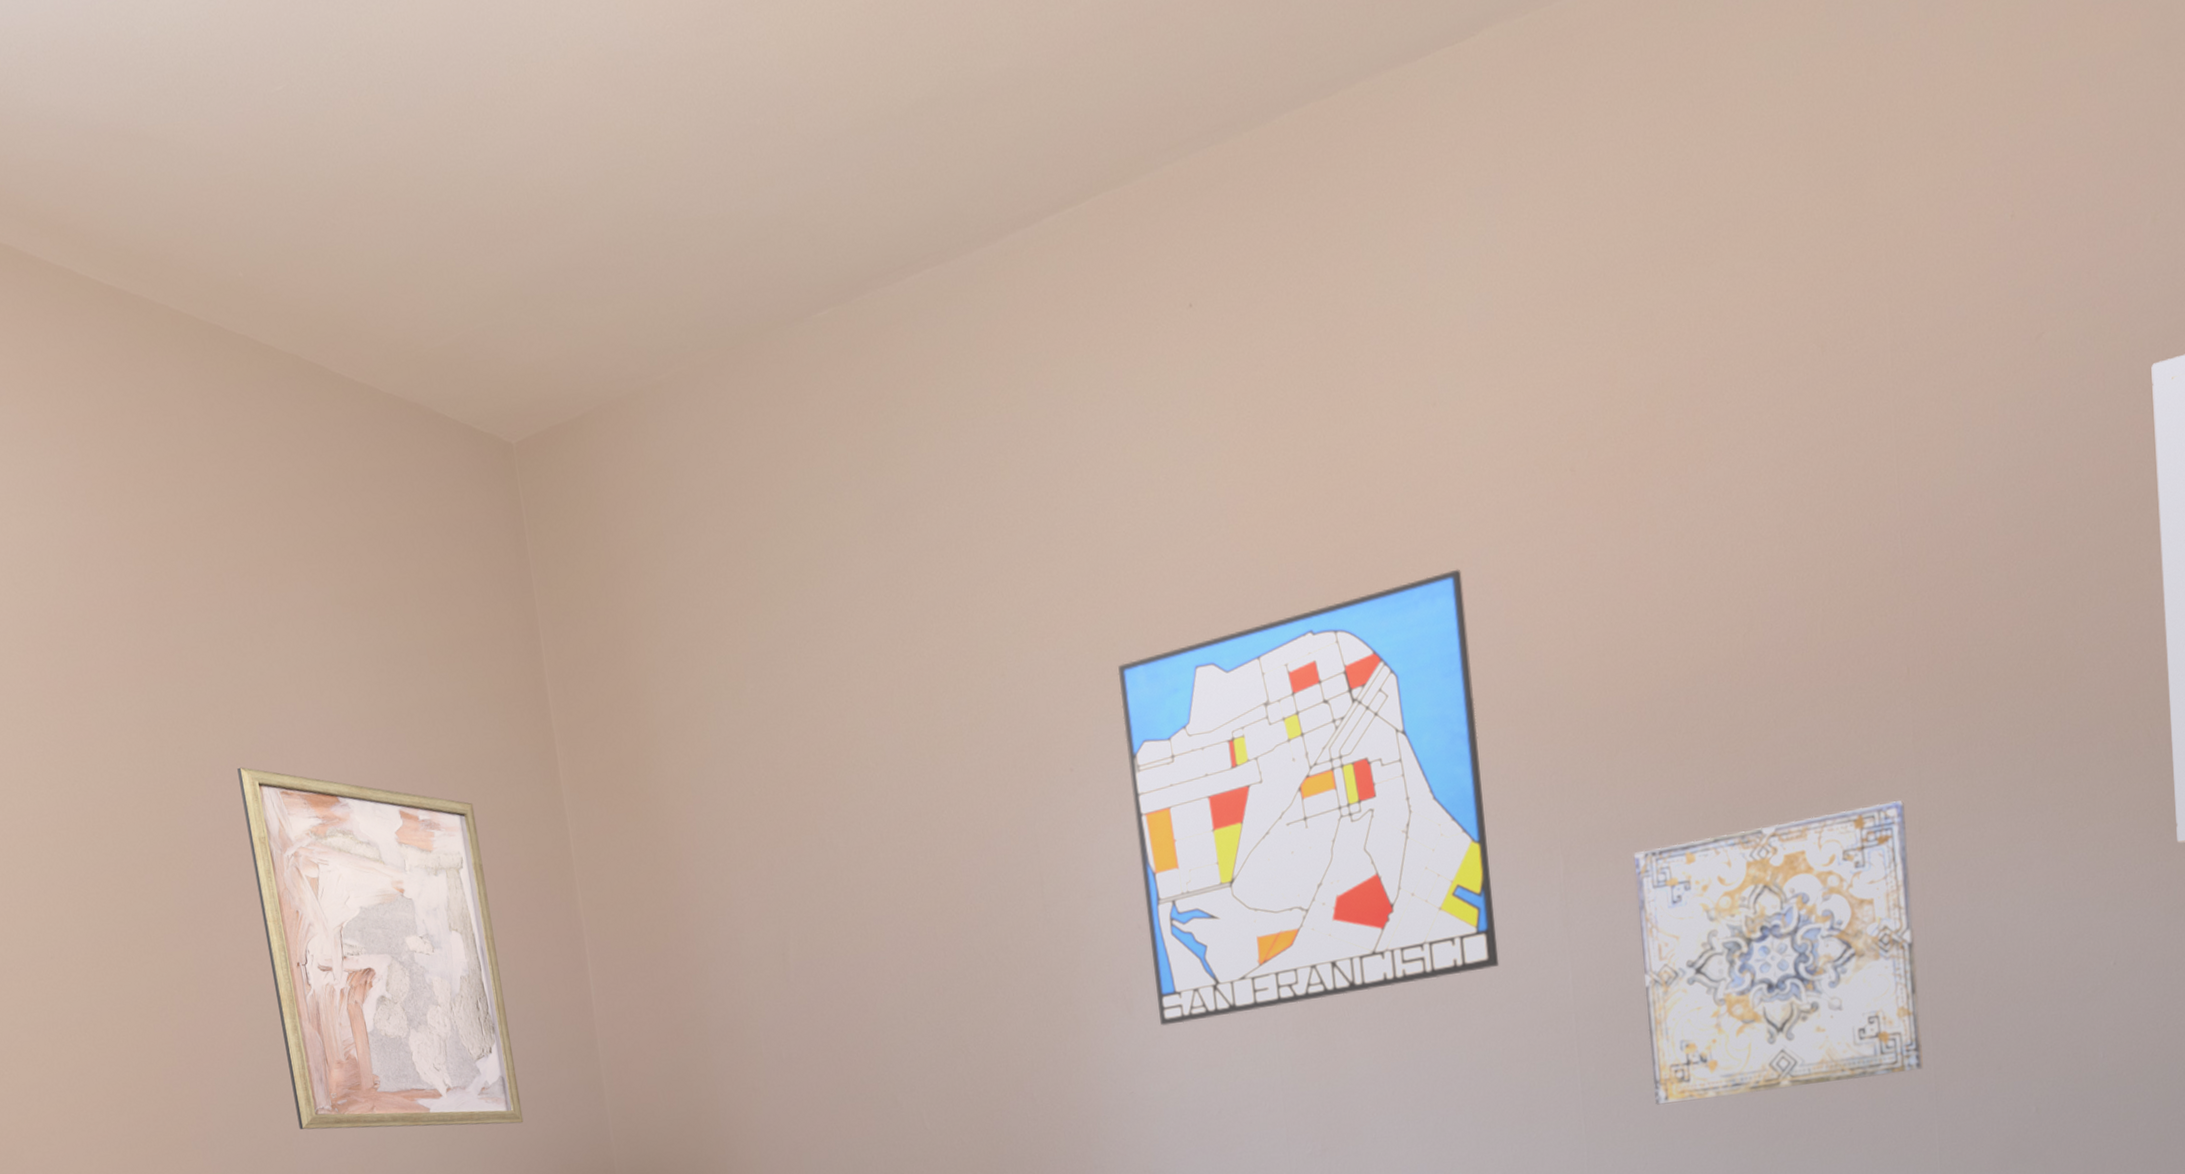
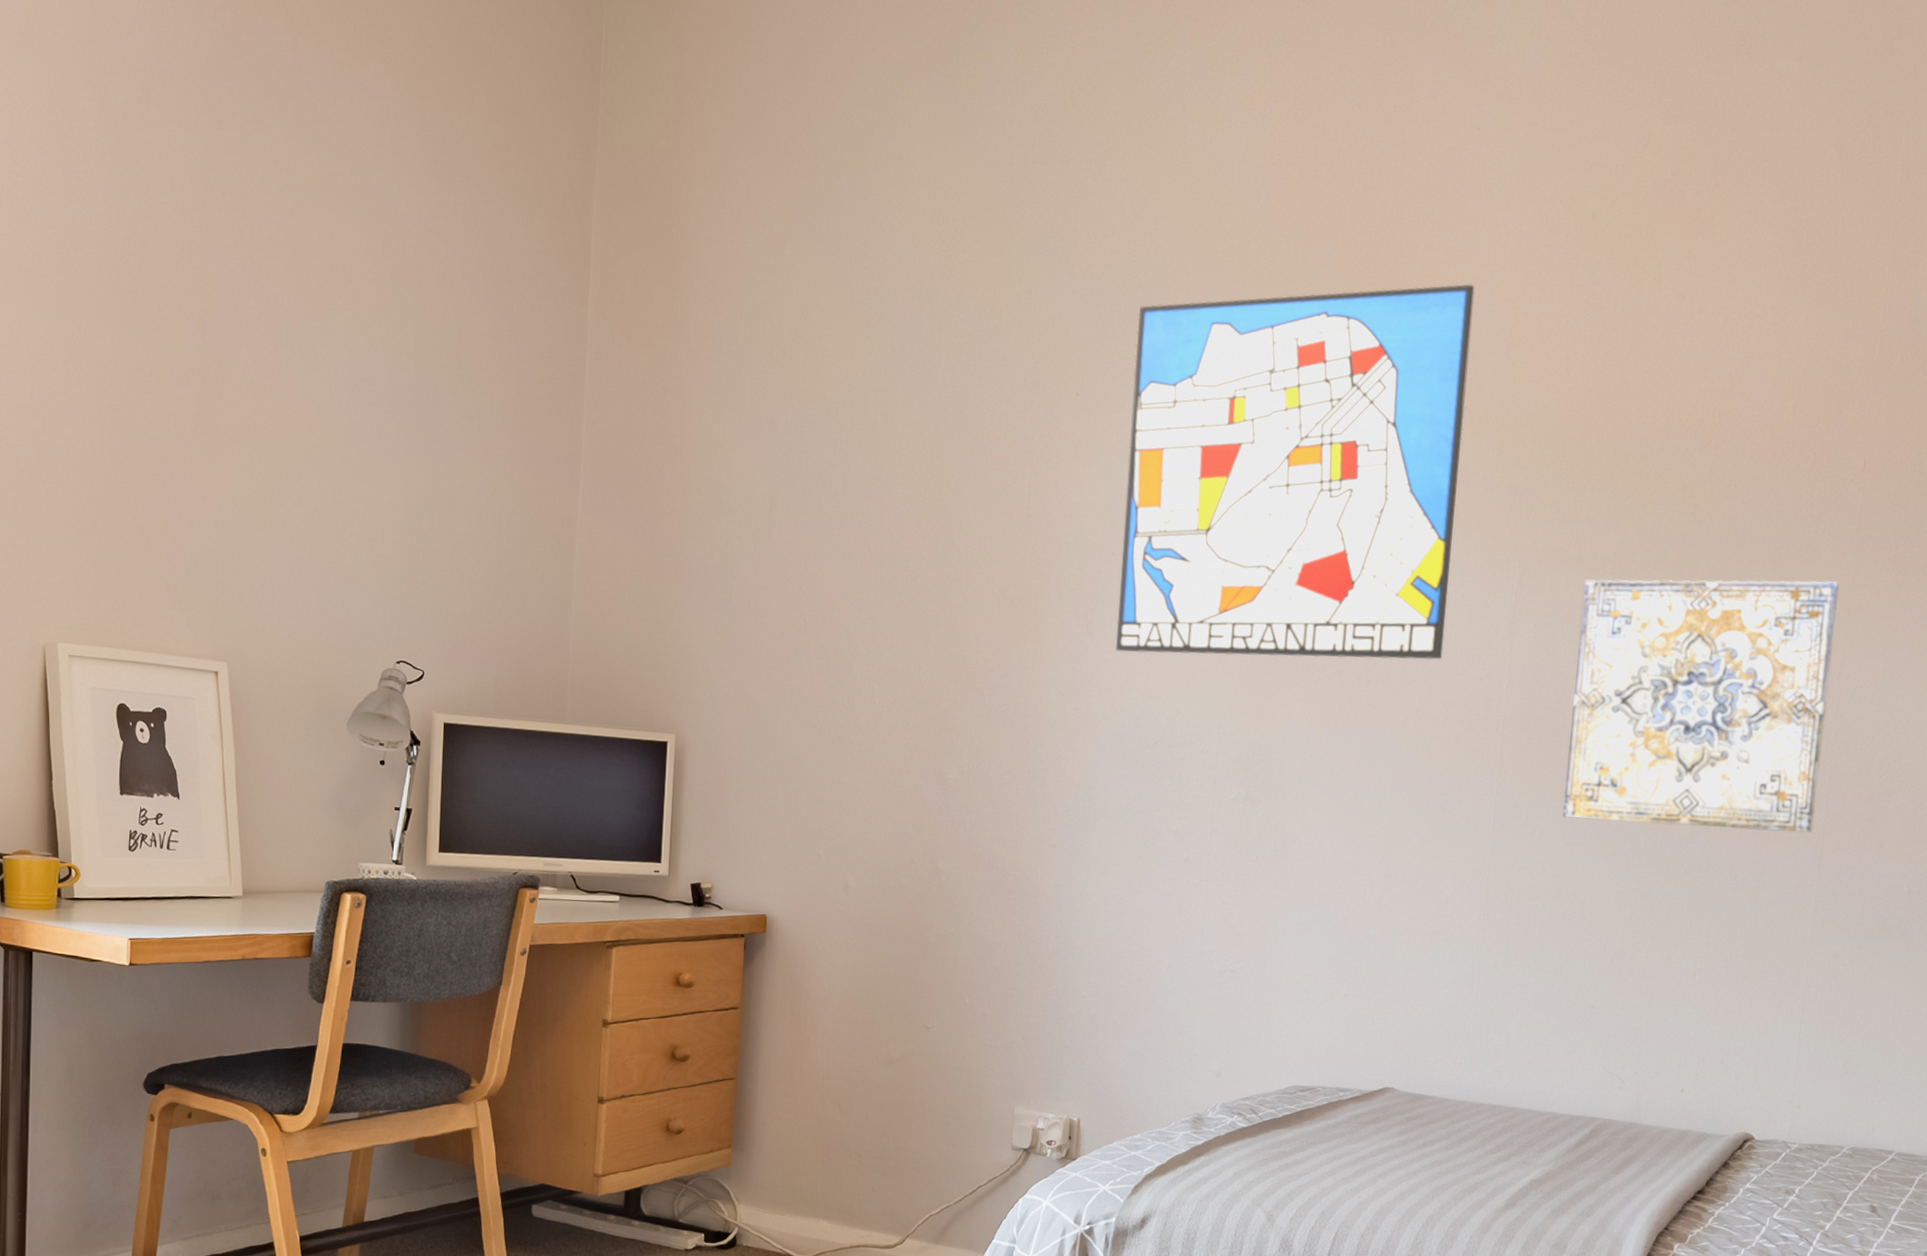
wall art: present [237,767,524,1130] -> none [266,225,499,621]

